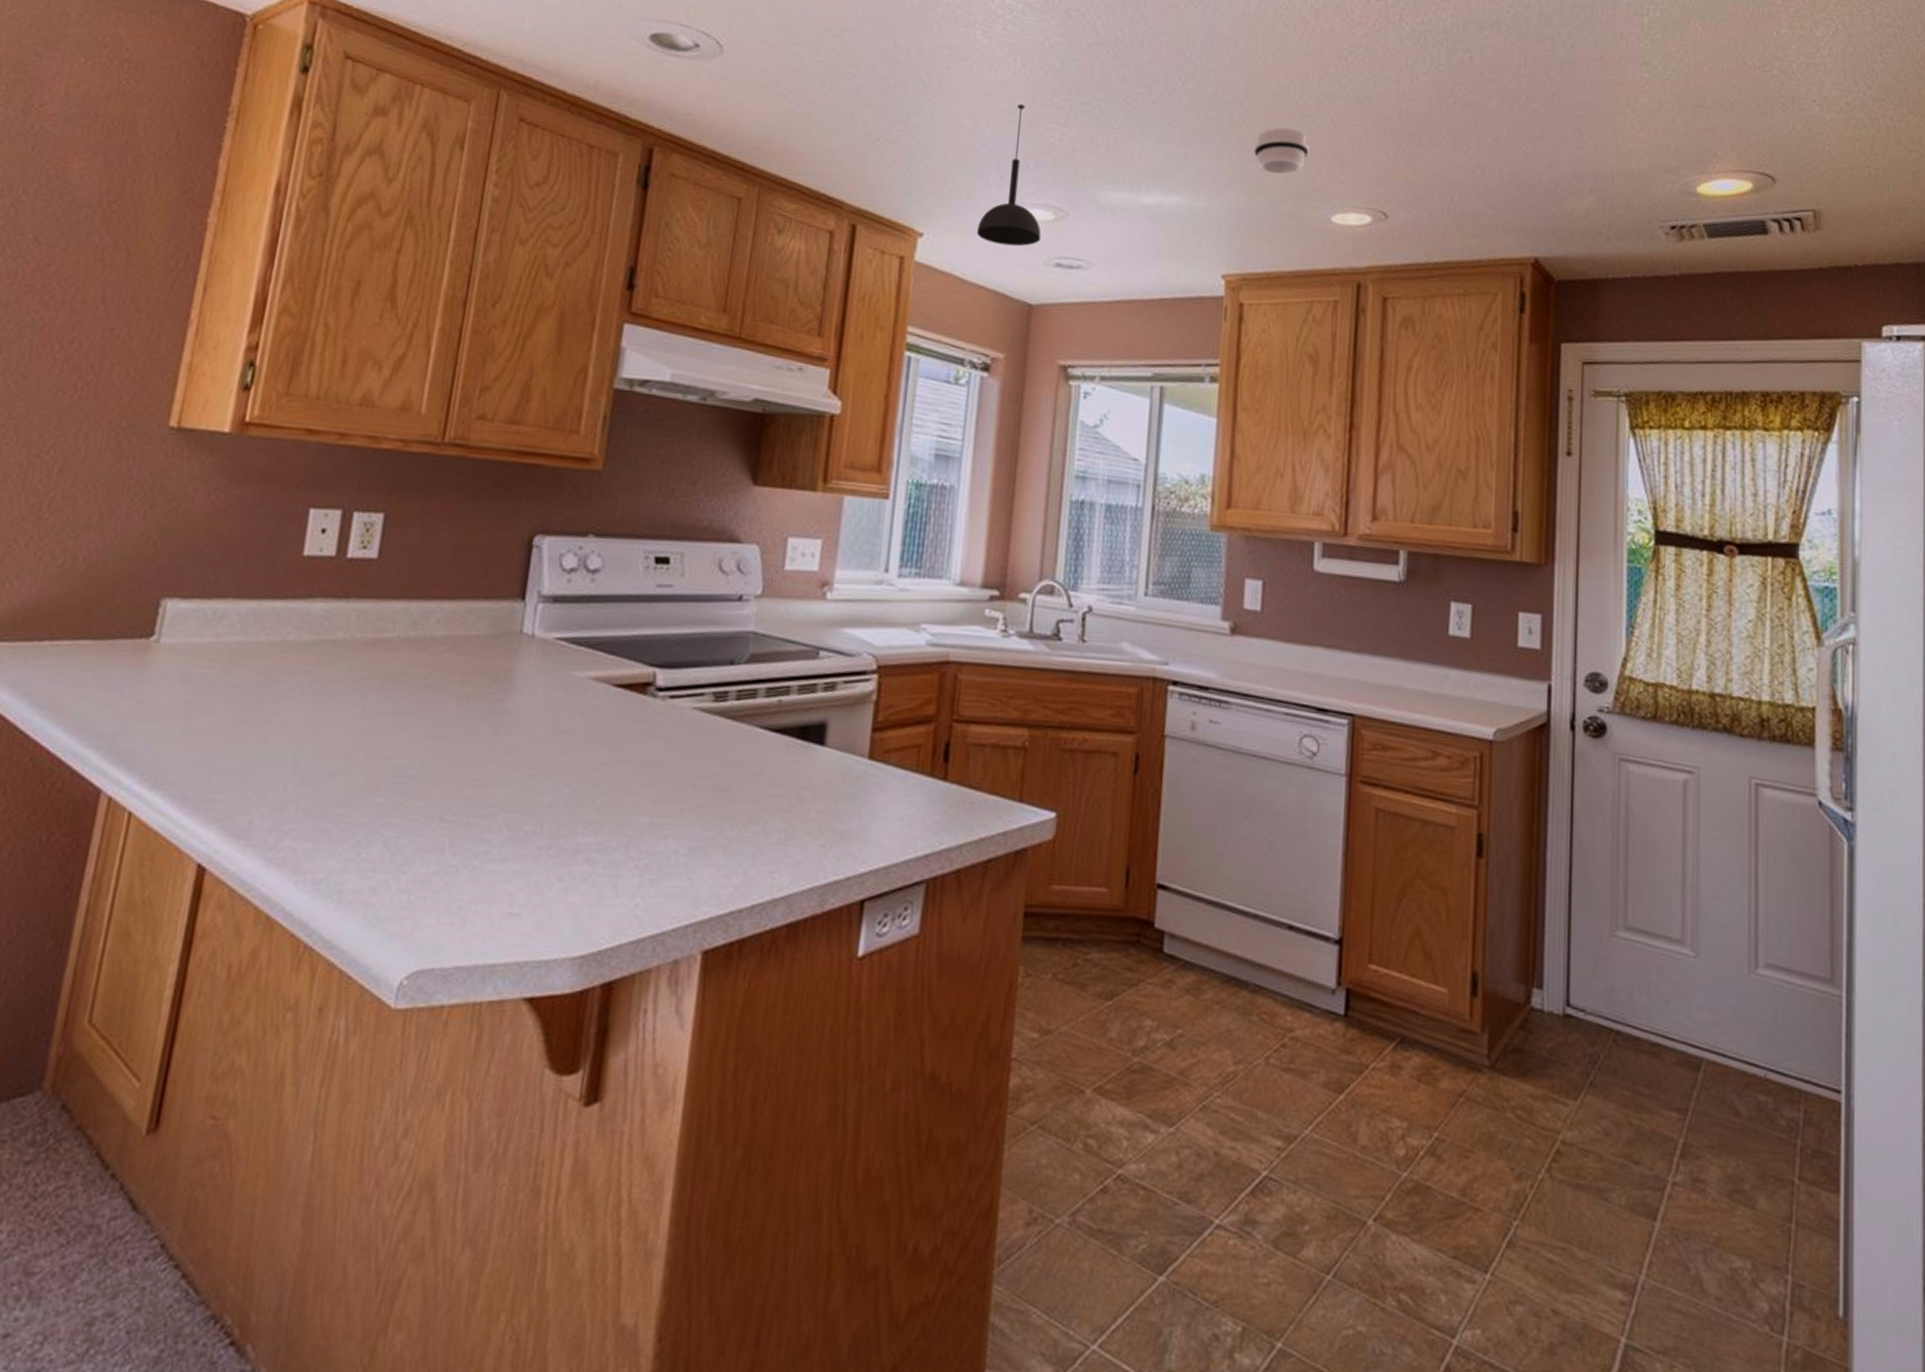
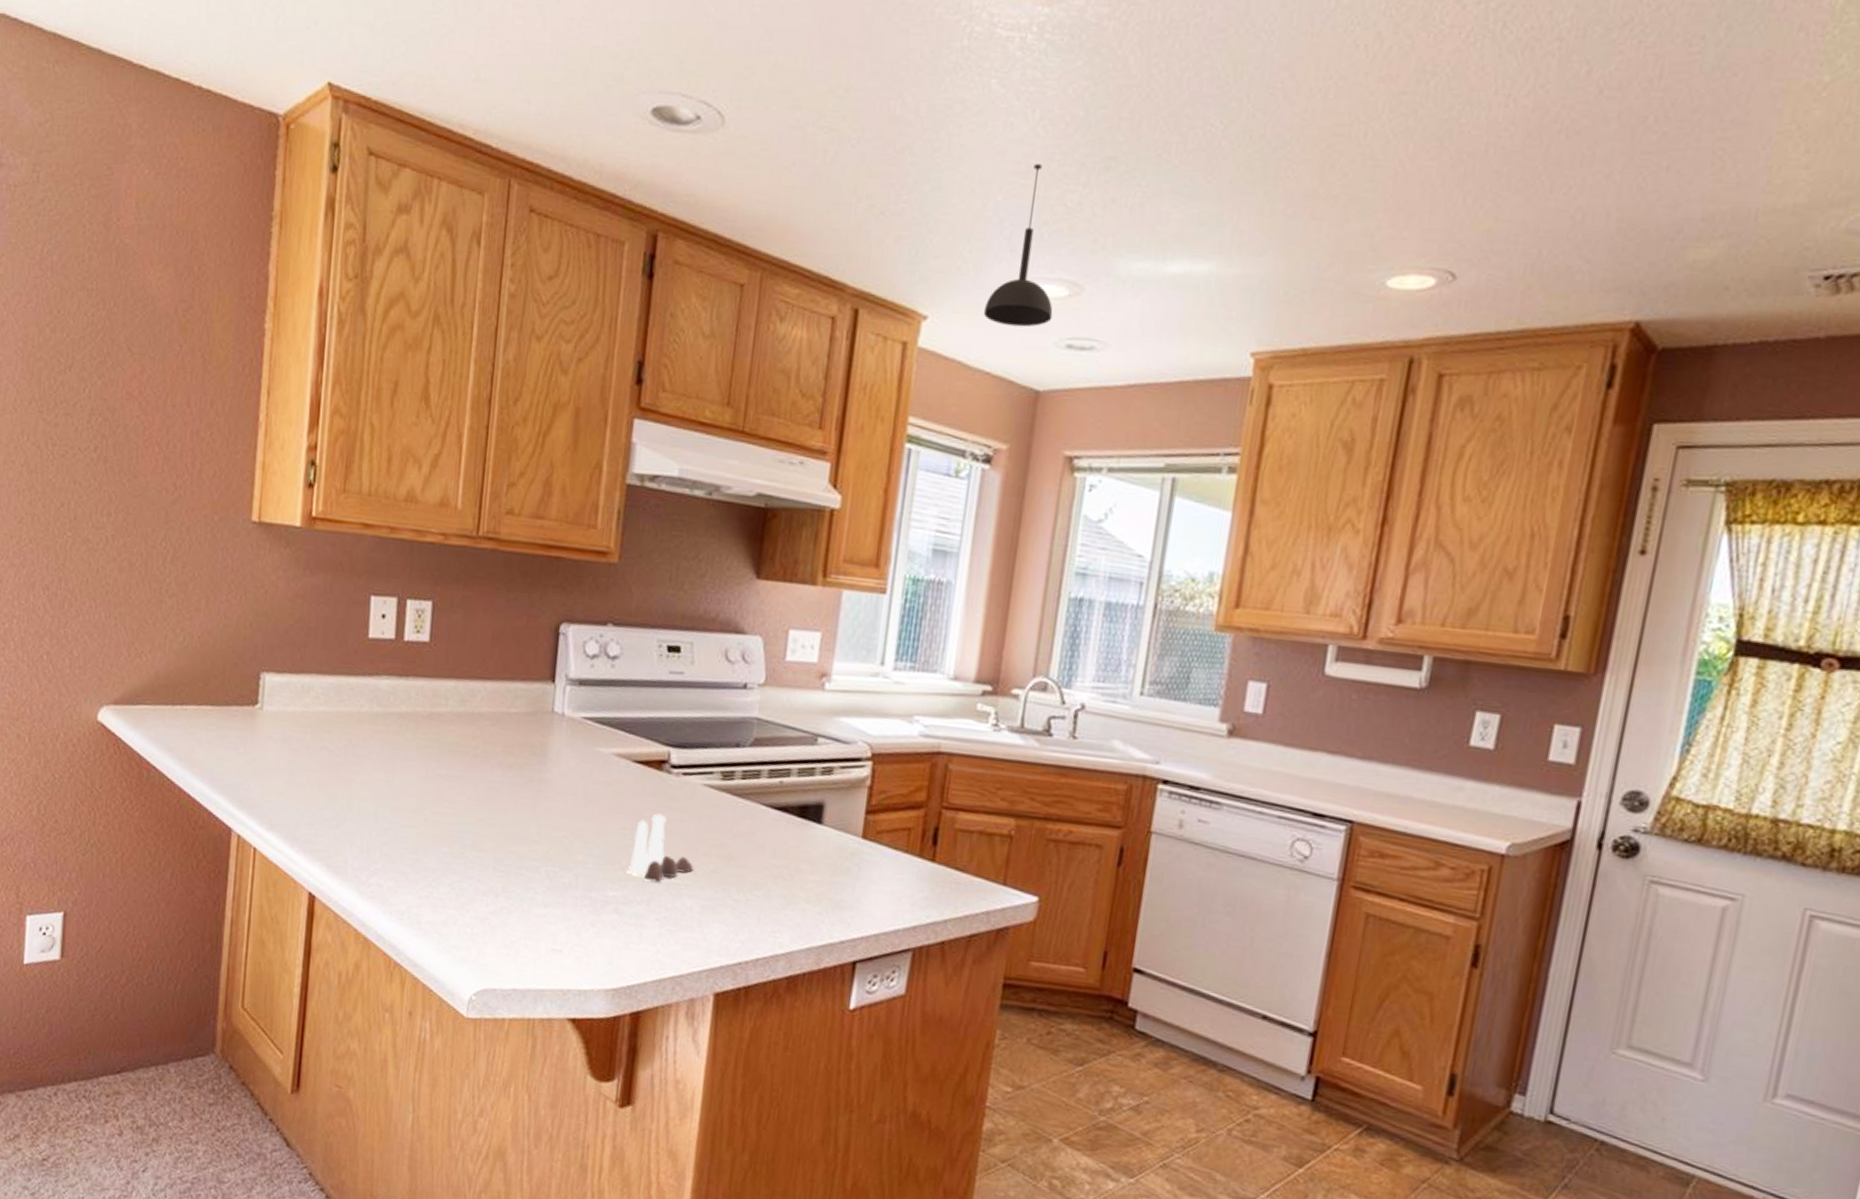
salt and pepper shaker set: none [601,743,681,823] -> present [626,813,694,882]
smoke detector: present [1253,127,1310,175] -> none [1301,175,1370,232]

